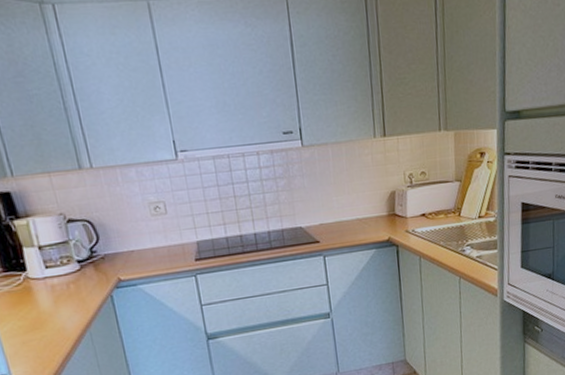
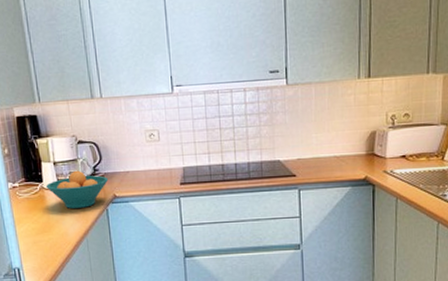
fruit bowl: none [32,253,110,299] -> present [46,170,109,209]

